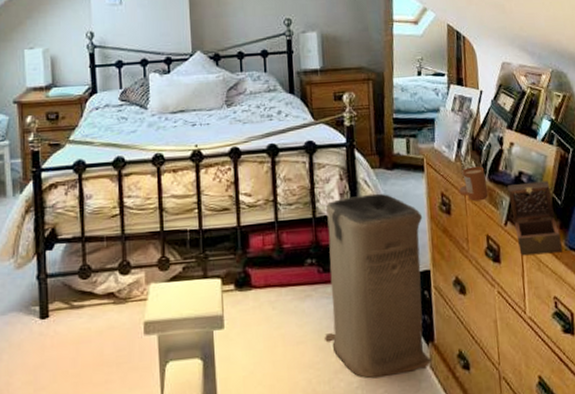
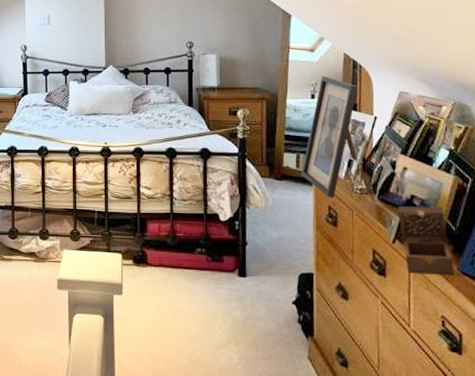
laundry basket: present [325,193,432,379] -> none [210,199,310,360]
picture frame: none [411,50,467,184] -> present [300,76,358,198]
candle: present [459,166,489,202] -> none [347,185,377,218]

